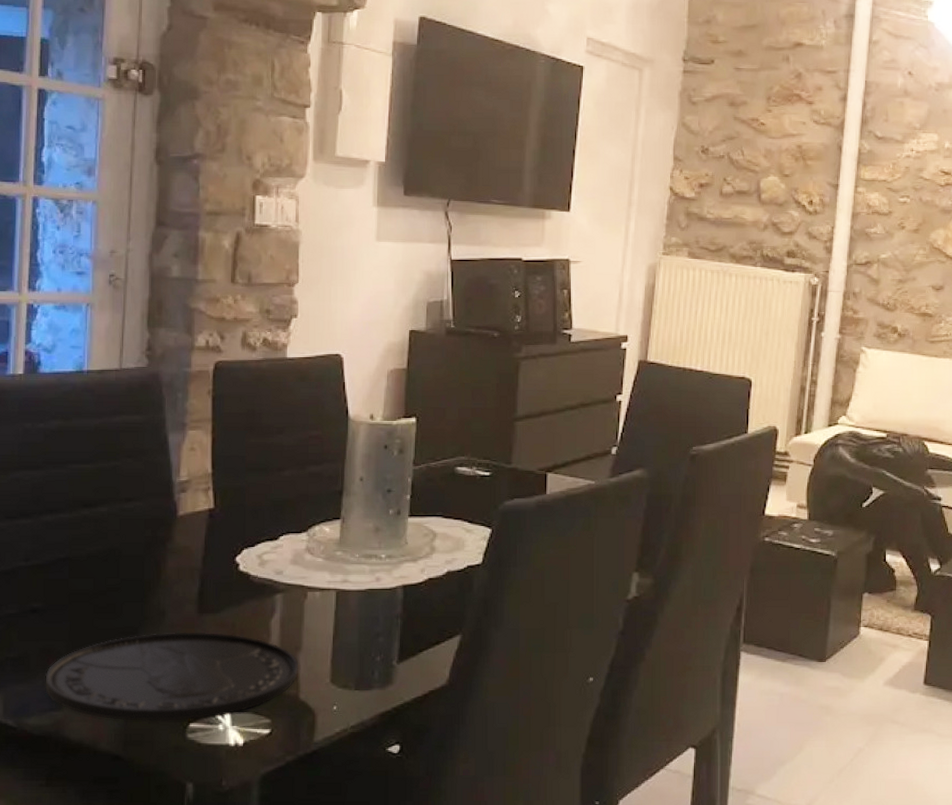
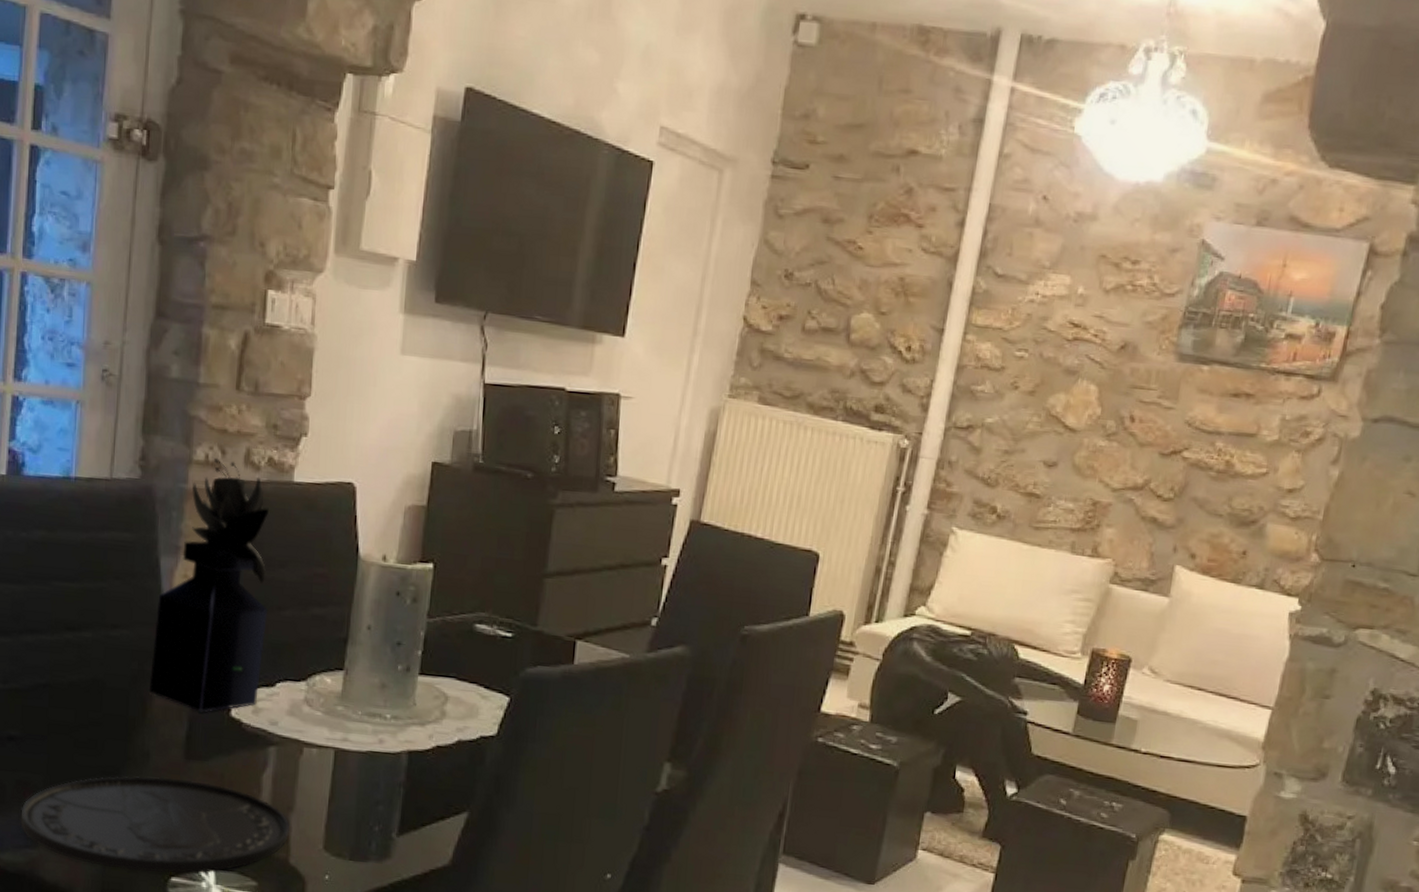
vase: none [162,343,269,569] -> present [148,457,269,712]

